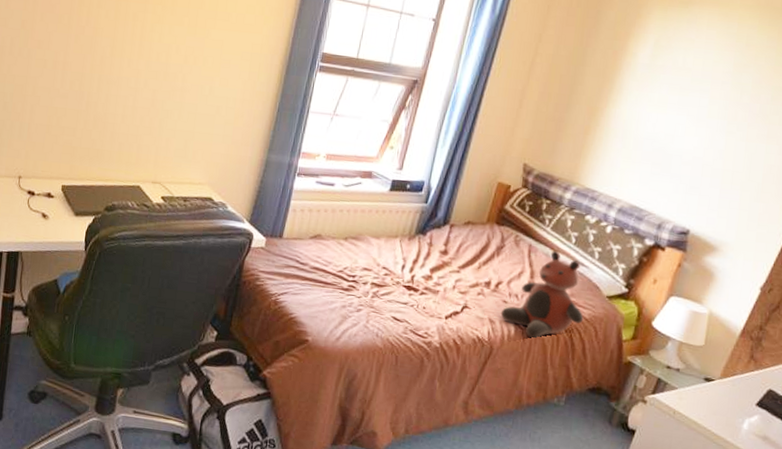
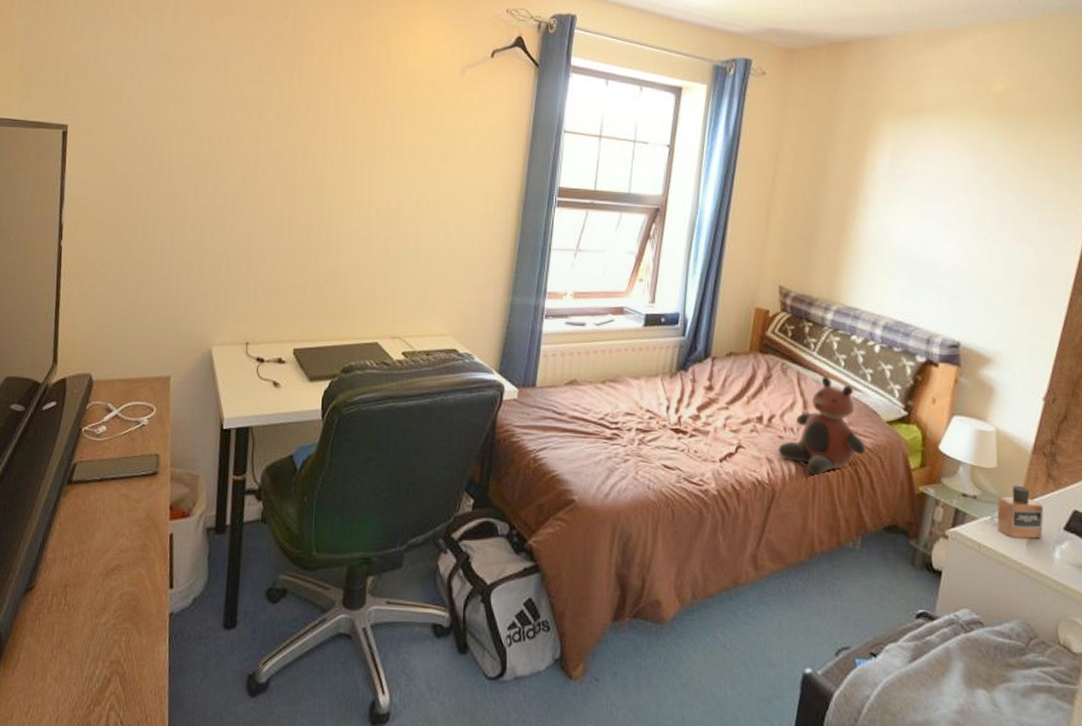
perfume: none [693,362,740,411] -> present [997,485,1044,539]

